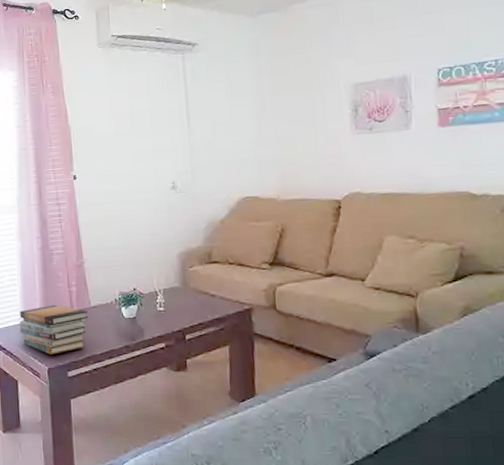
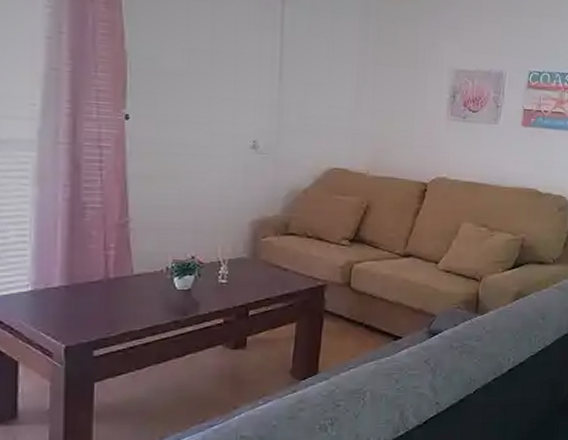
book stack: present [19,304,89,355] -> none [27,270,129,330]

